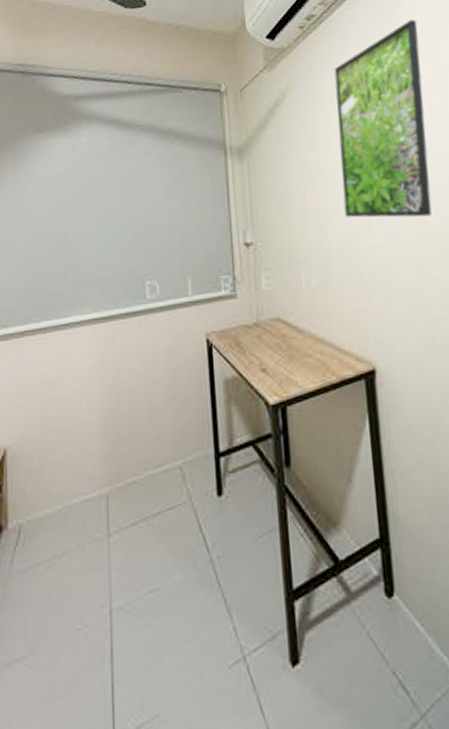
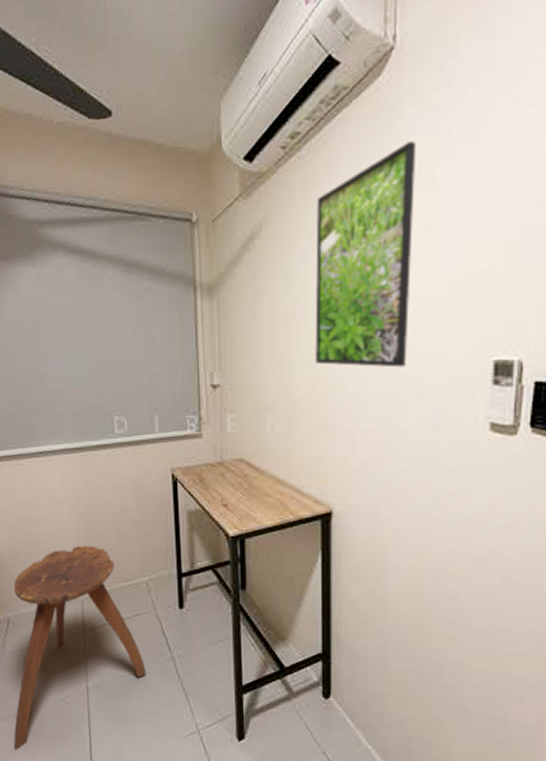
stool: none [16,427,181,711] -> present [13,545,146,751]

